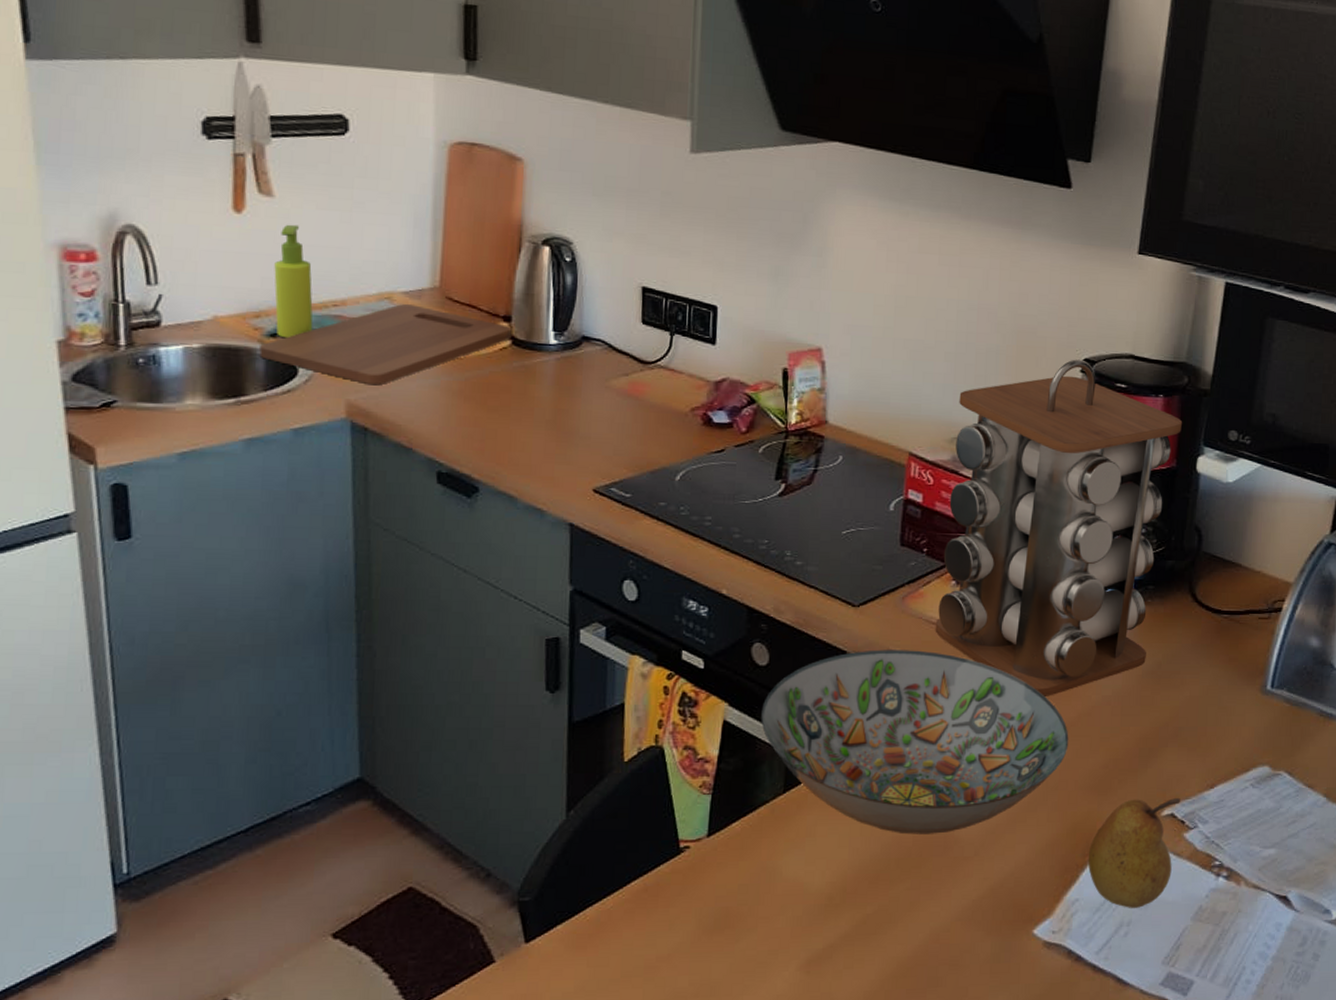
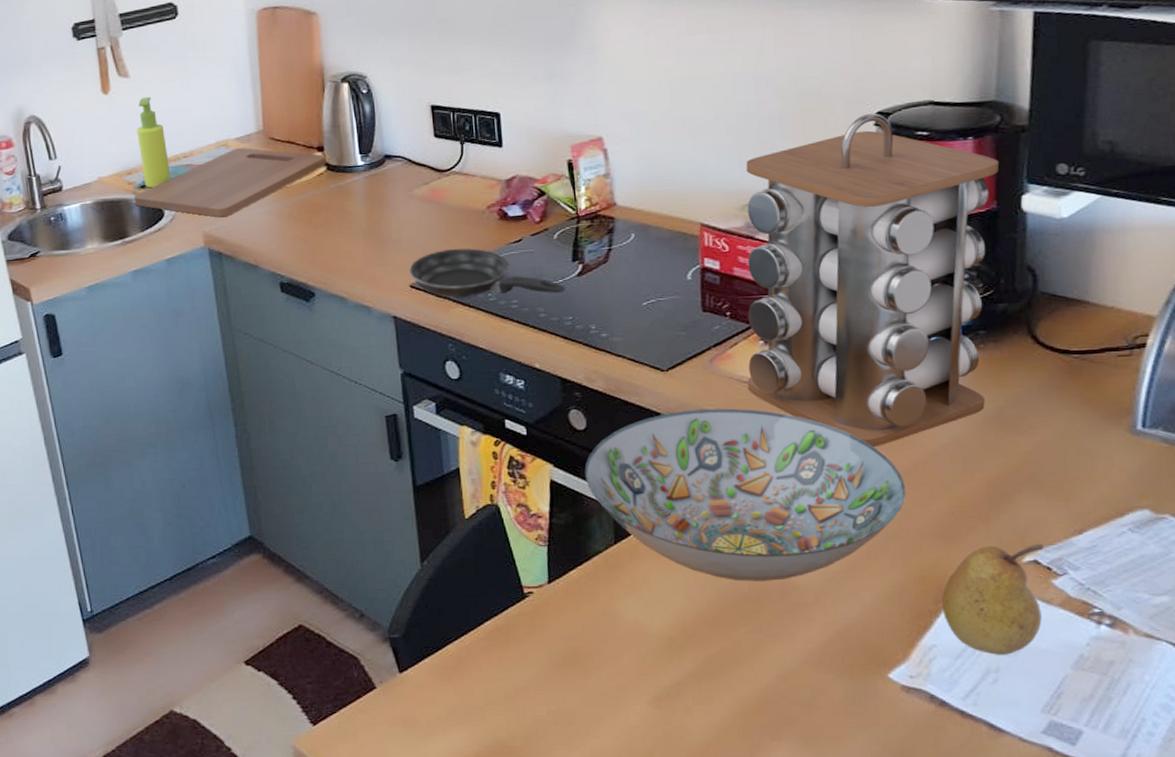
frying pan: none [594,452,764,513] -> present [409,248,565,298]

